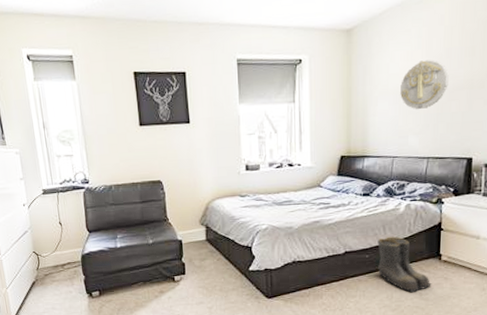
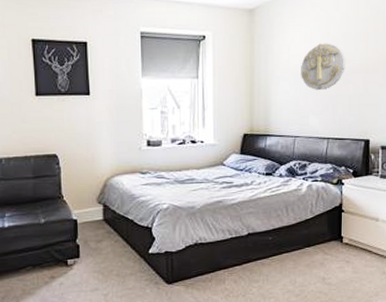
boots: present [377,236,433,292] -> none [280,218,335,276]

